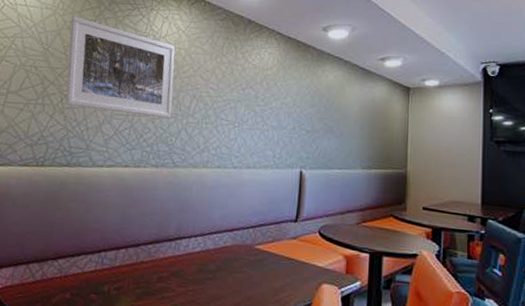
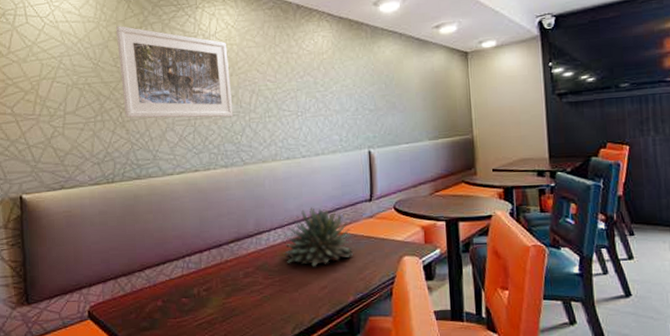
succulent plant: none [200,220,272,282] -> present [283,207,354,267]

